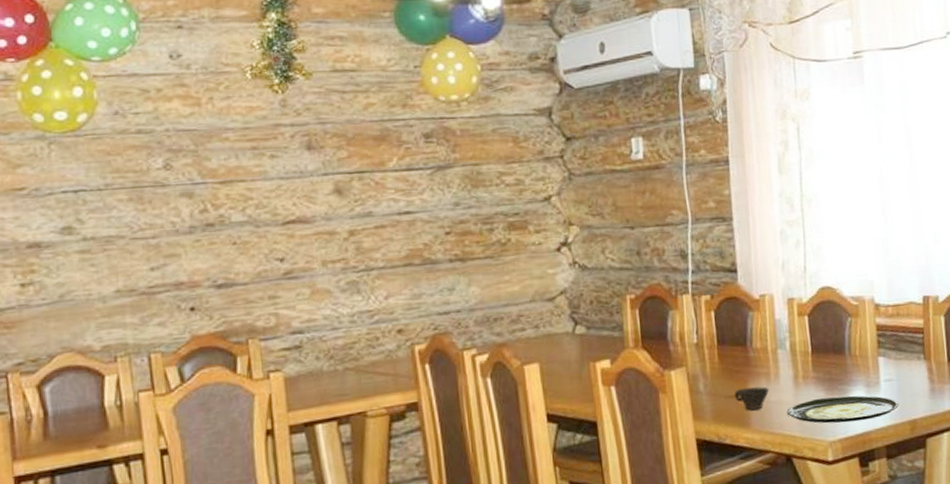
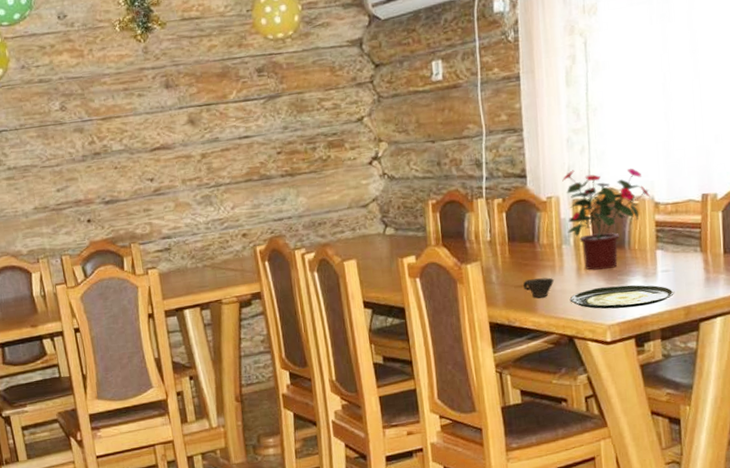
potted flower: none [776,265,870,379] -> present [562,168,650,270]

